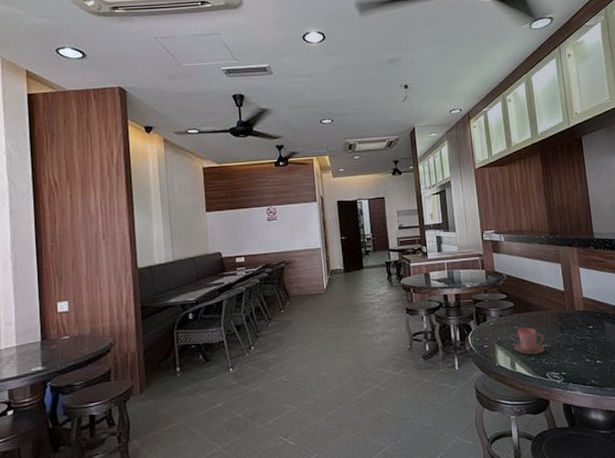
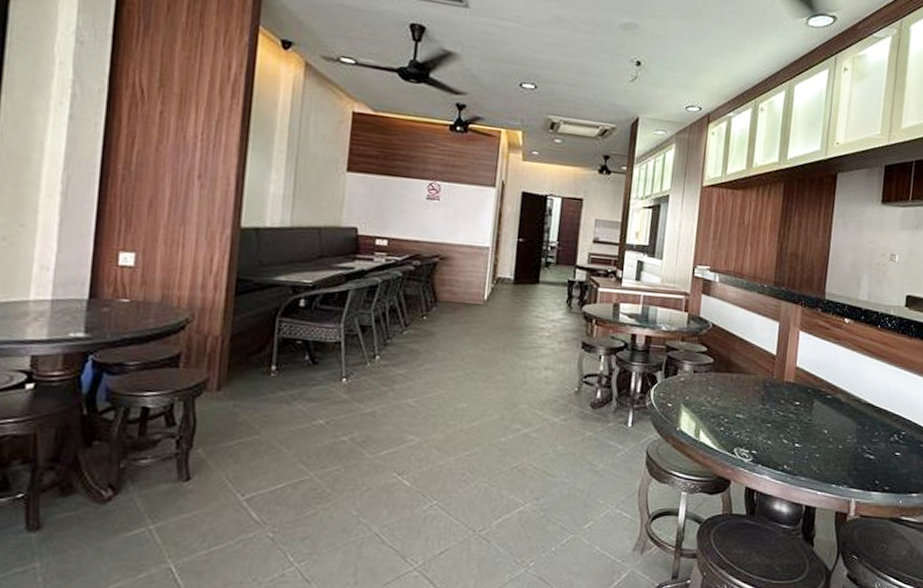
cup: present [513,327,545,355] -> none [702,390,741,425]

